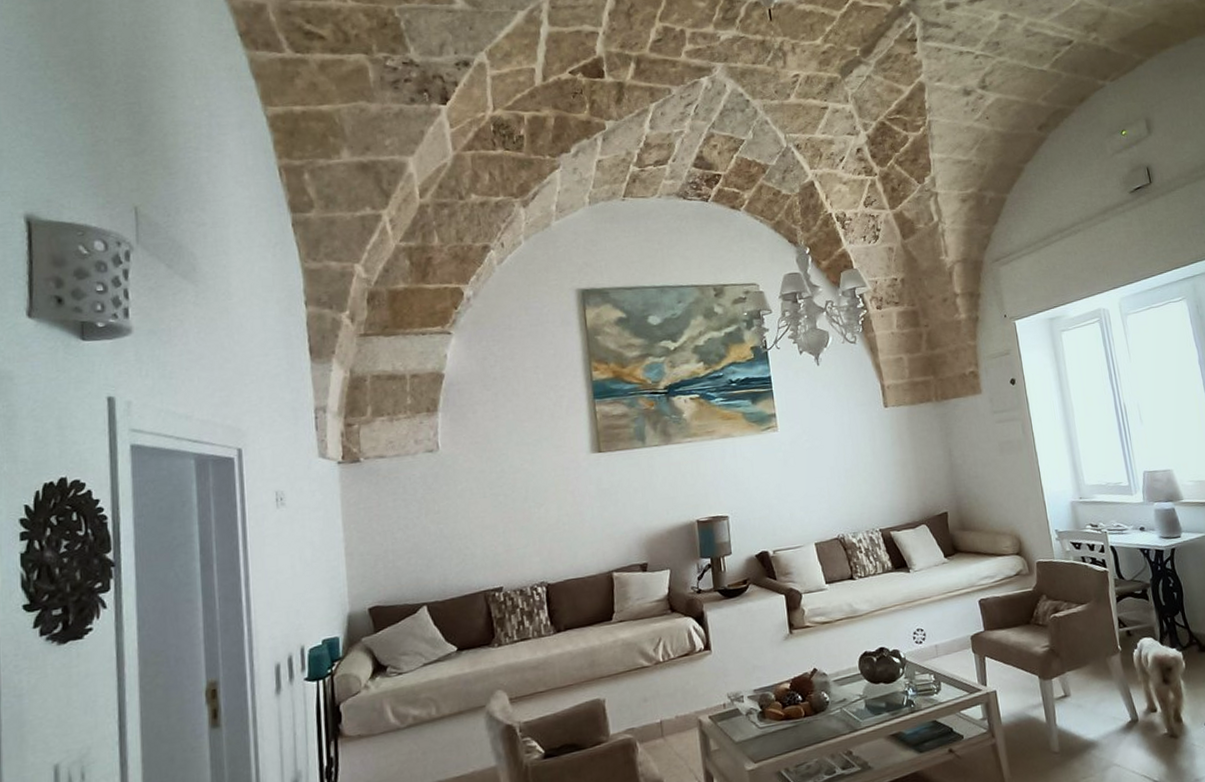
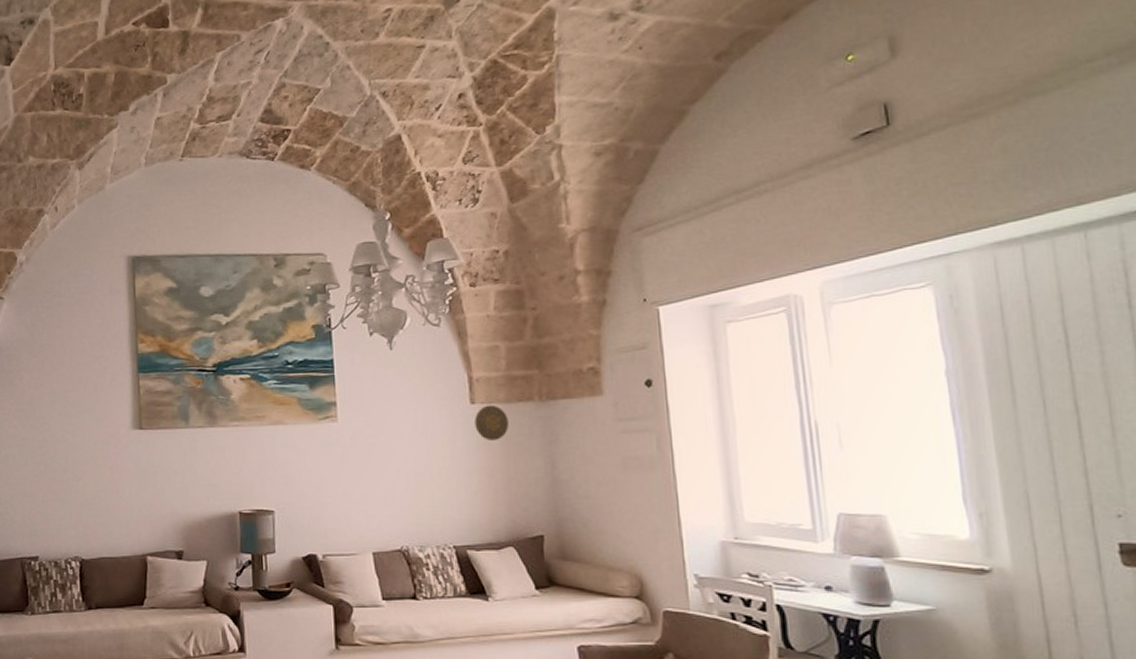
decorative plate: none [888,407,915,437] -> present [474,405,509,440]

